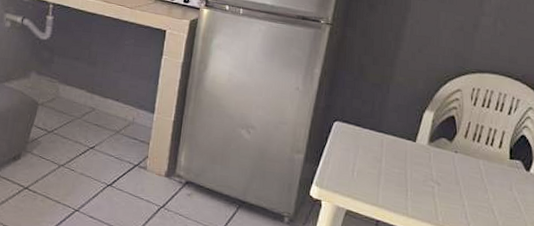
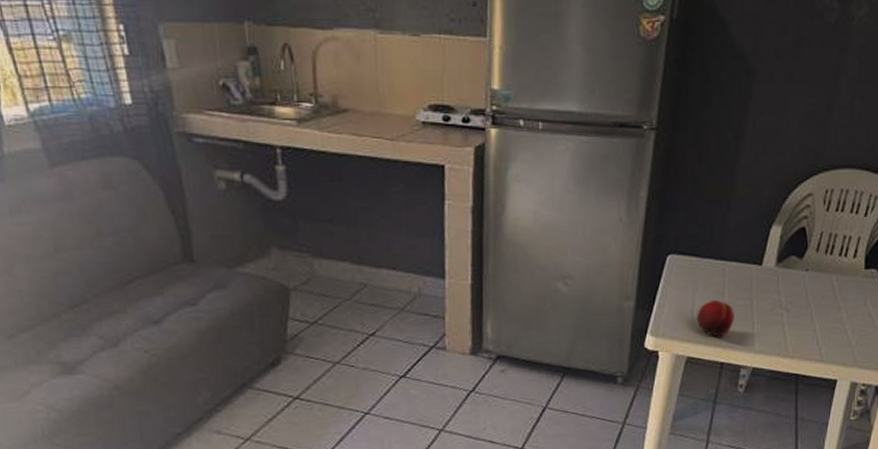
fruit: none [356,164,390,198] -> present [697,299,734,337]

